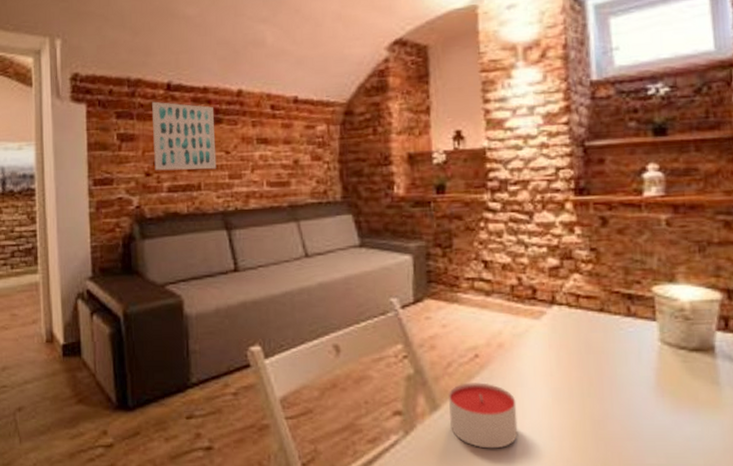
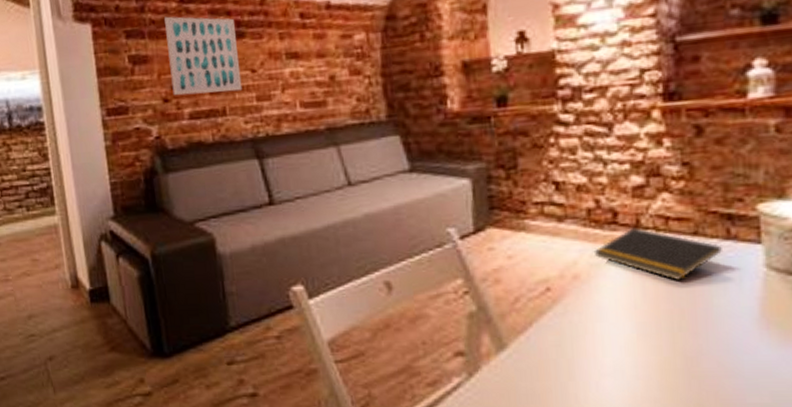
candle: present [449,382,518,449] -> none [517,318,598,390]
notepad: none [516,303,624,352] -> present [593,228,722,281]

